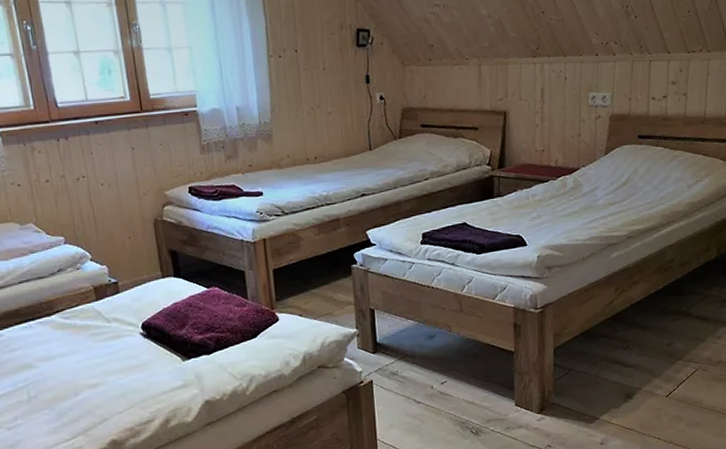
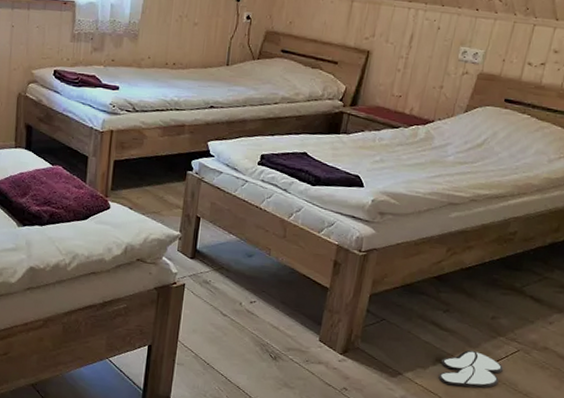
slippers: none [631,379,687,418] -> present [438,350,503,388]

